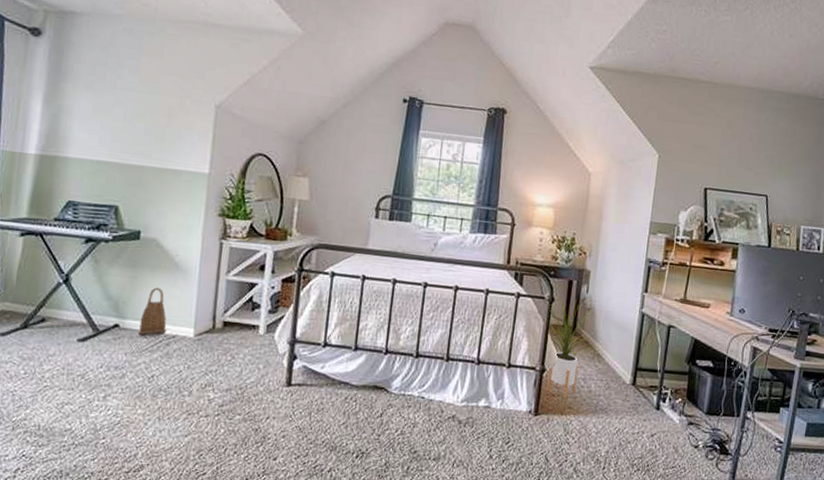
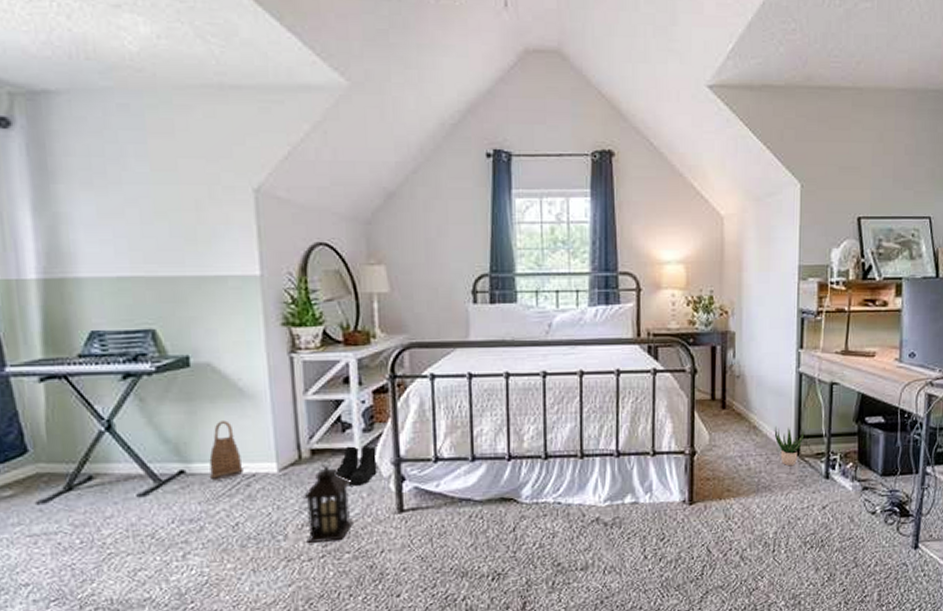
lantern: none [207,331,252,403] -> present [302,459,353,543]
boots: none [239,323,277,358] -> present [334,446,377,486]
house plant: present [546,298,593,399] -> none [692,366,746,482]
potted plant: none [615,357,641,394] -> present [774,426,804,466]

